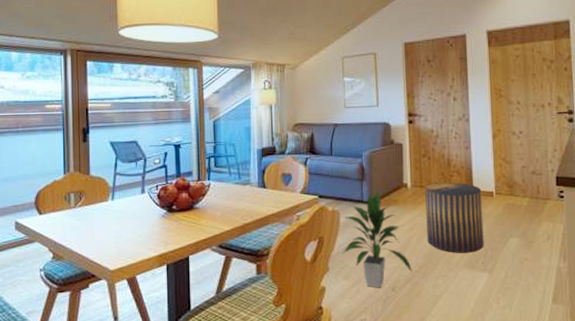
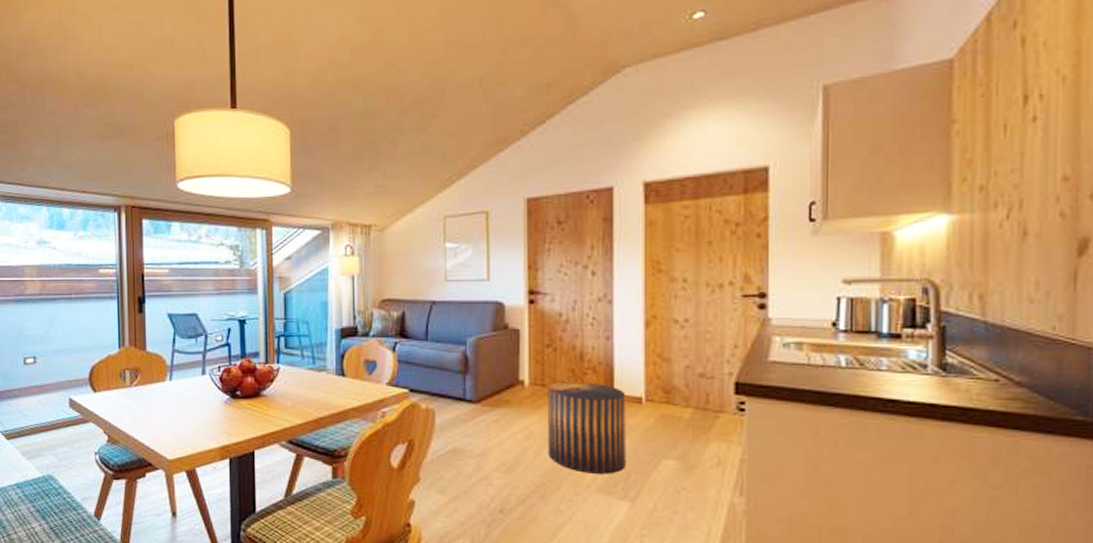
indoor plant: present [341,191,412,288] -> none [436,387,526,508]

